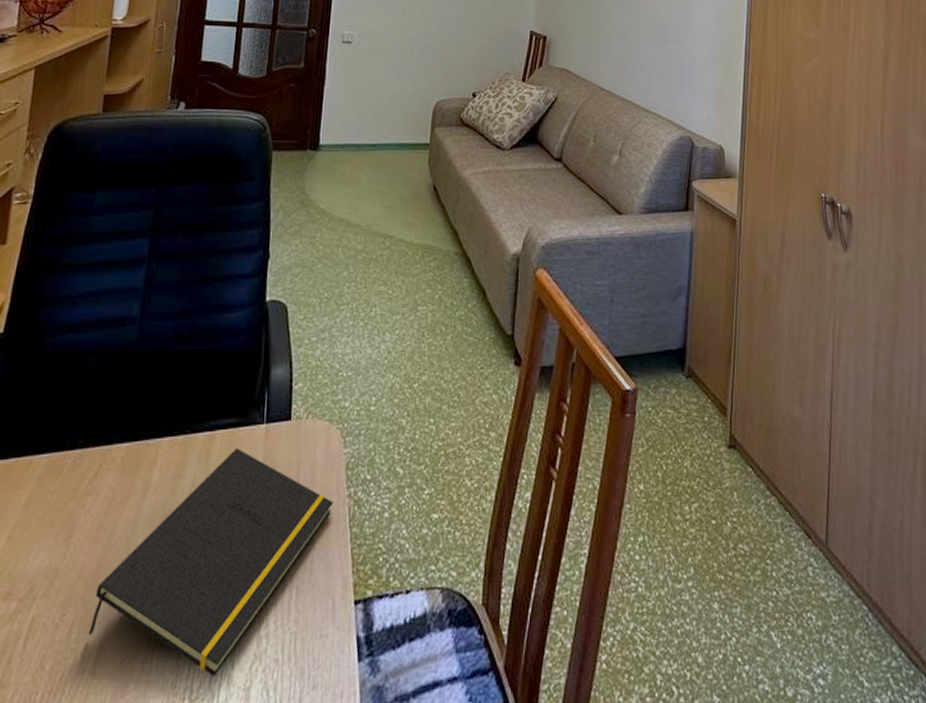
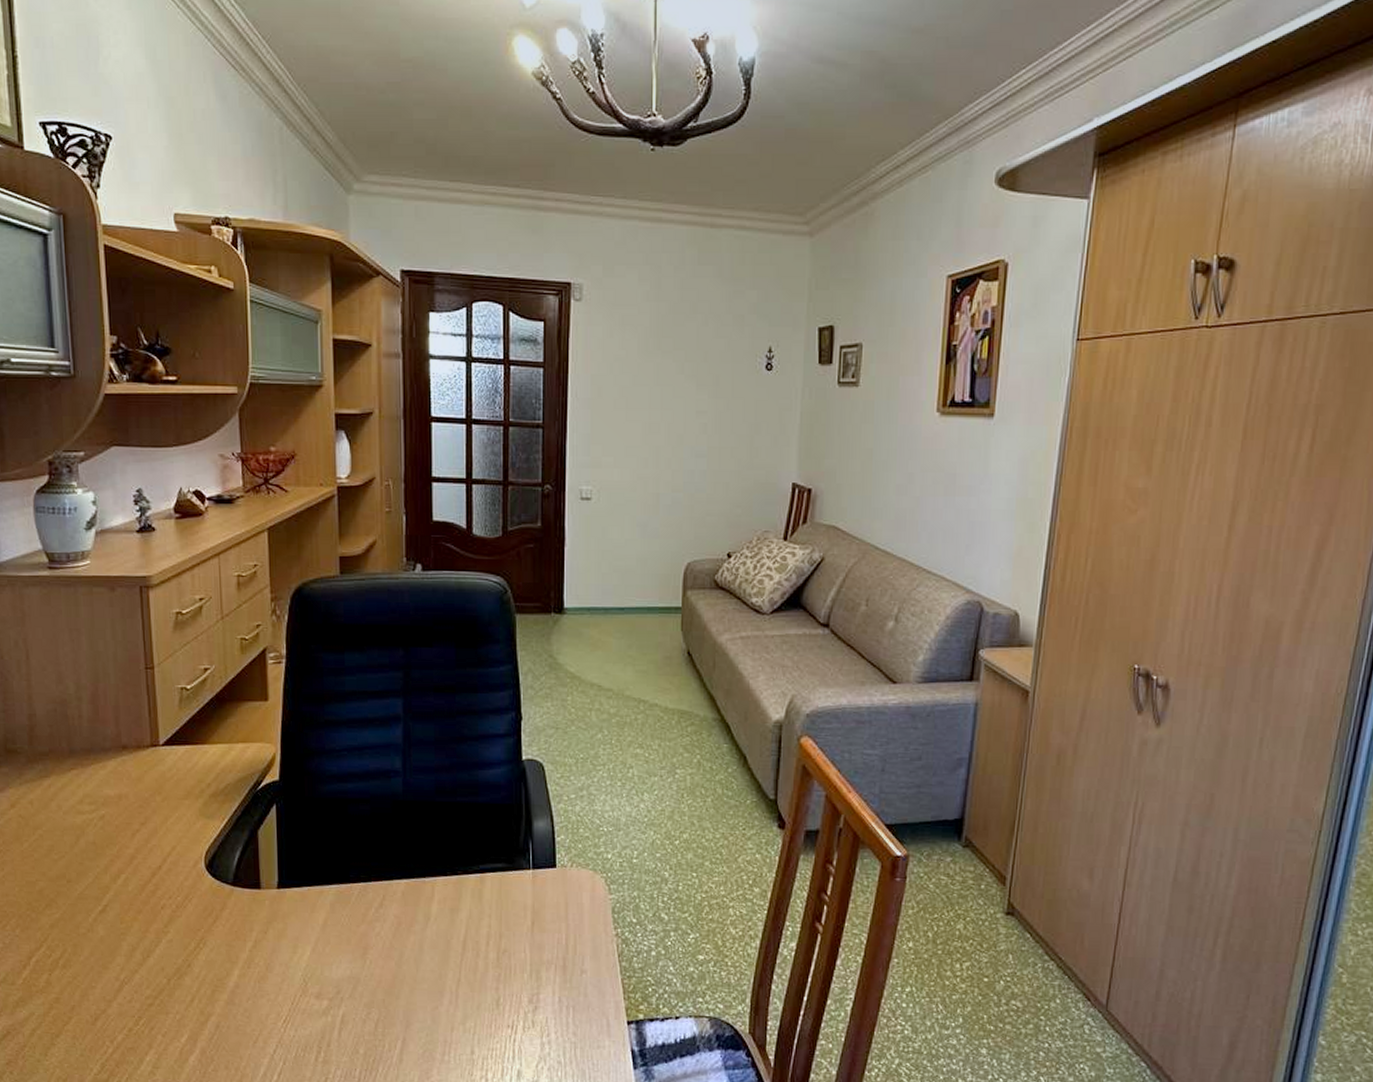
notepad: present [88,448,333,678] -> none [392,889,602,1071]

